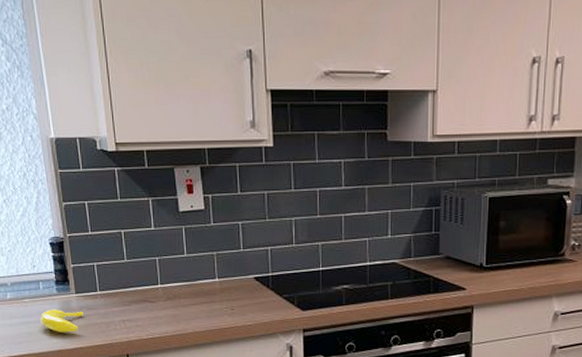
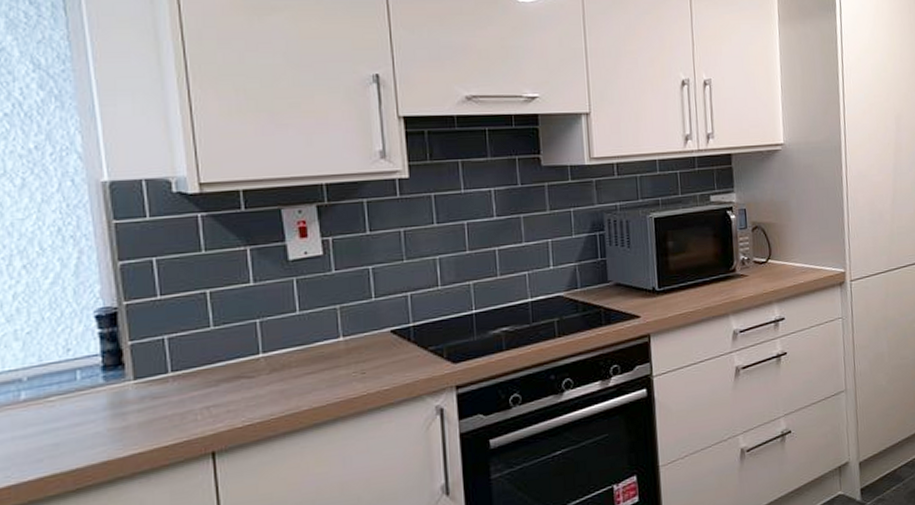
banana: present [40,309,83,332] -> none [75,402,145,437]

